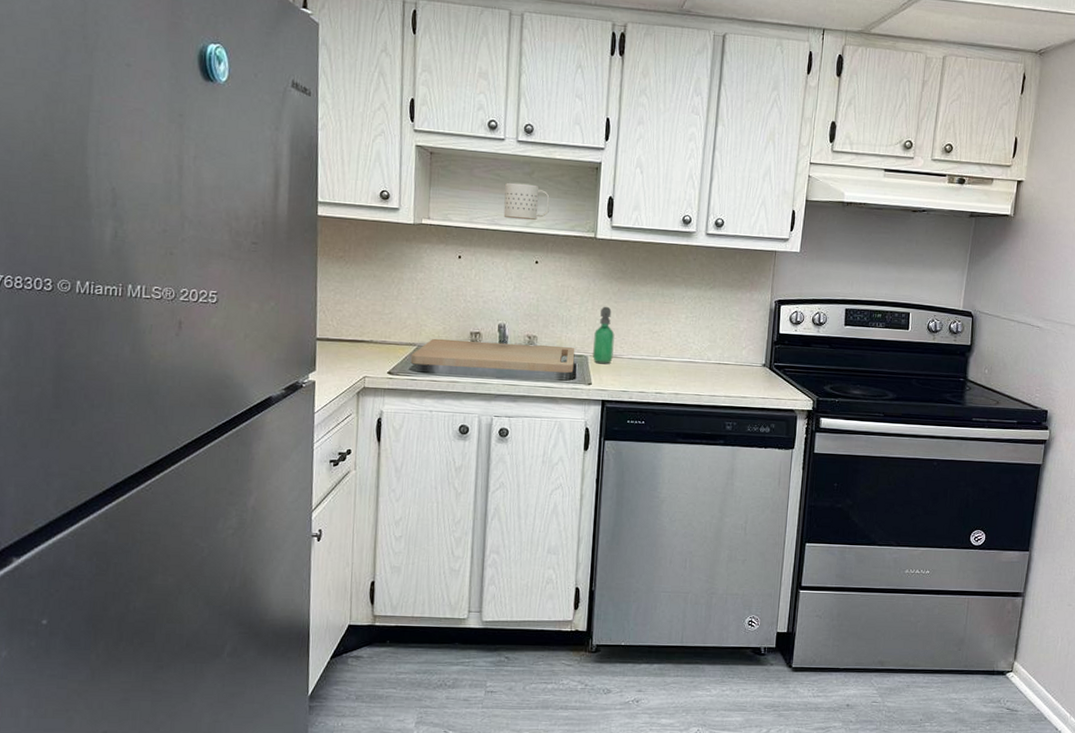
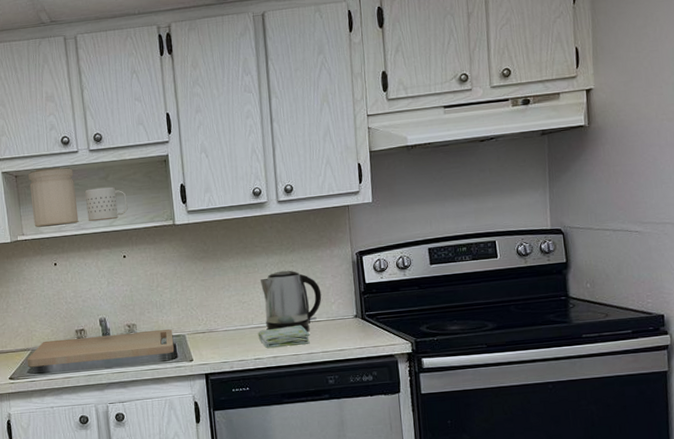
jar: none [443,151,496,217] -> present [28,168,79,227]
soap dispenser: present [593,306,615,364] -> none [188,285,209,340]
towel: none [663,364,716,386] -> present [258,324,310,349]
kettle: none [673,306,734,373] -> present [261,270,322,332]

